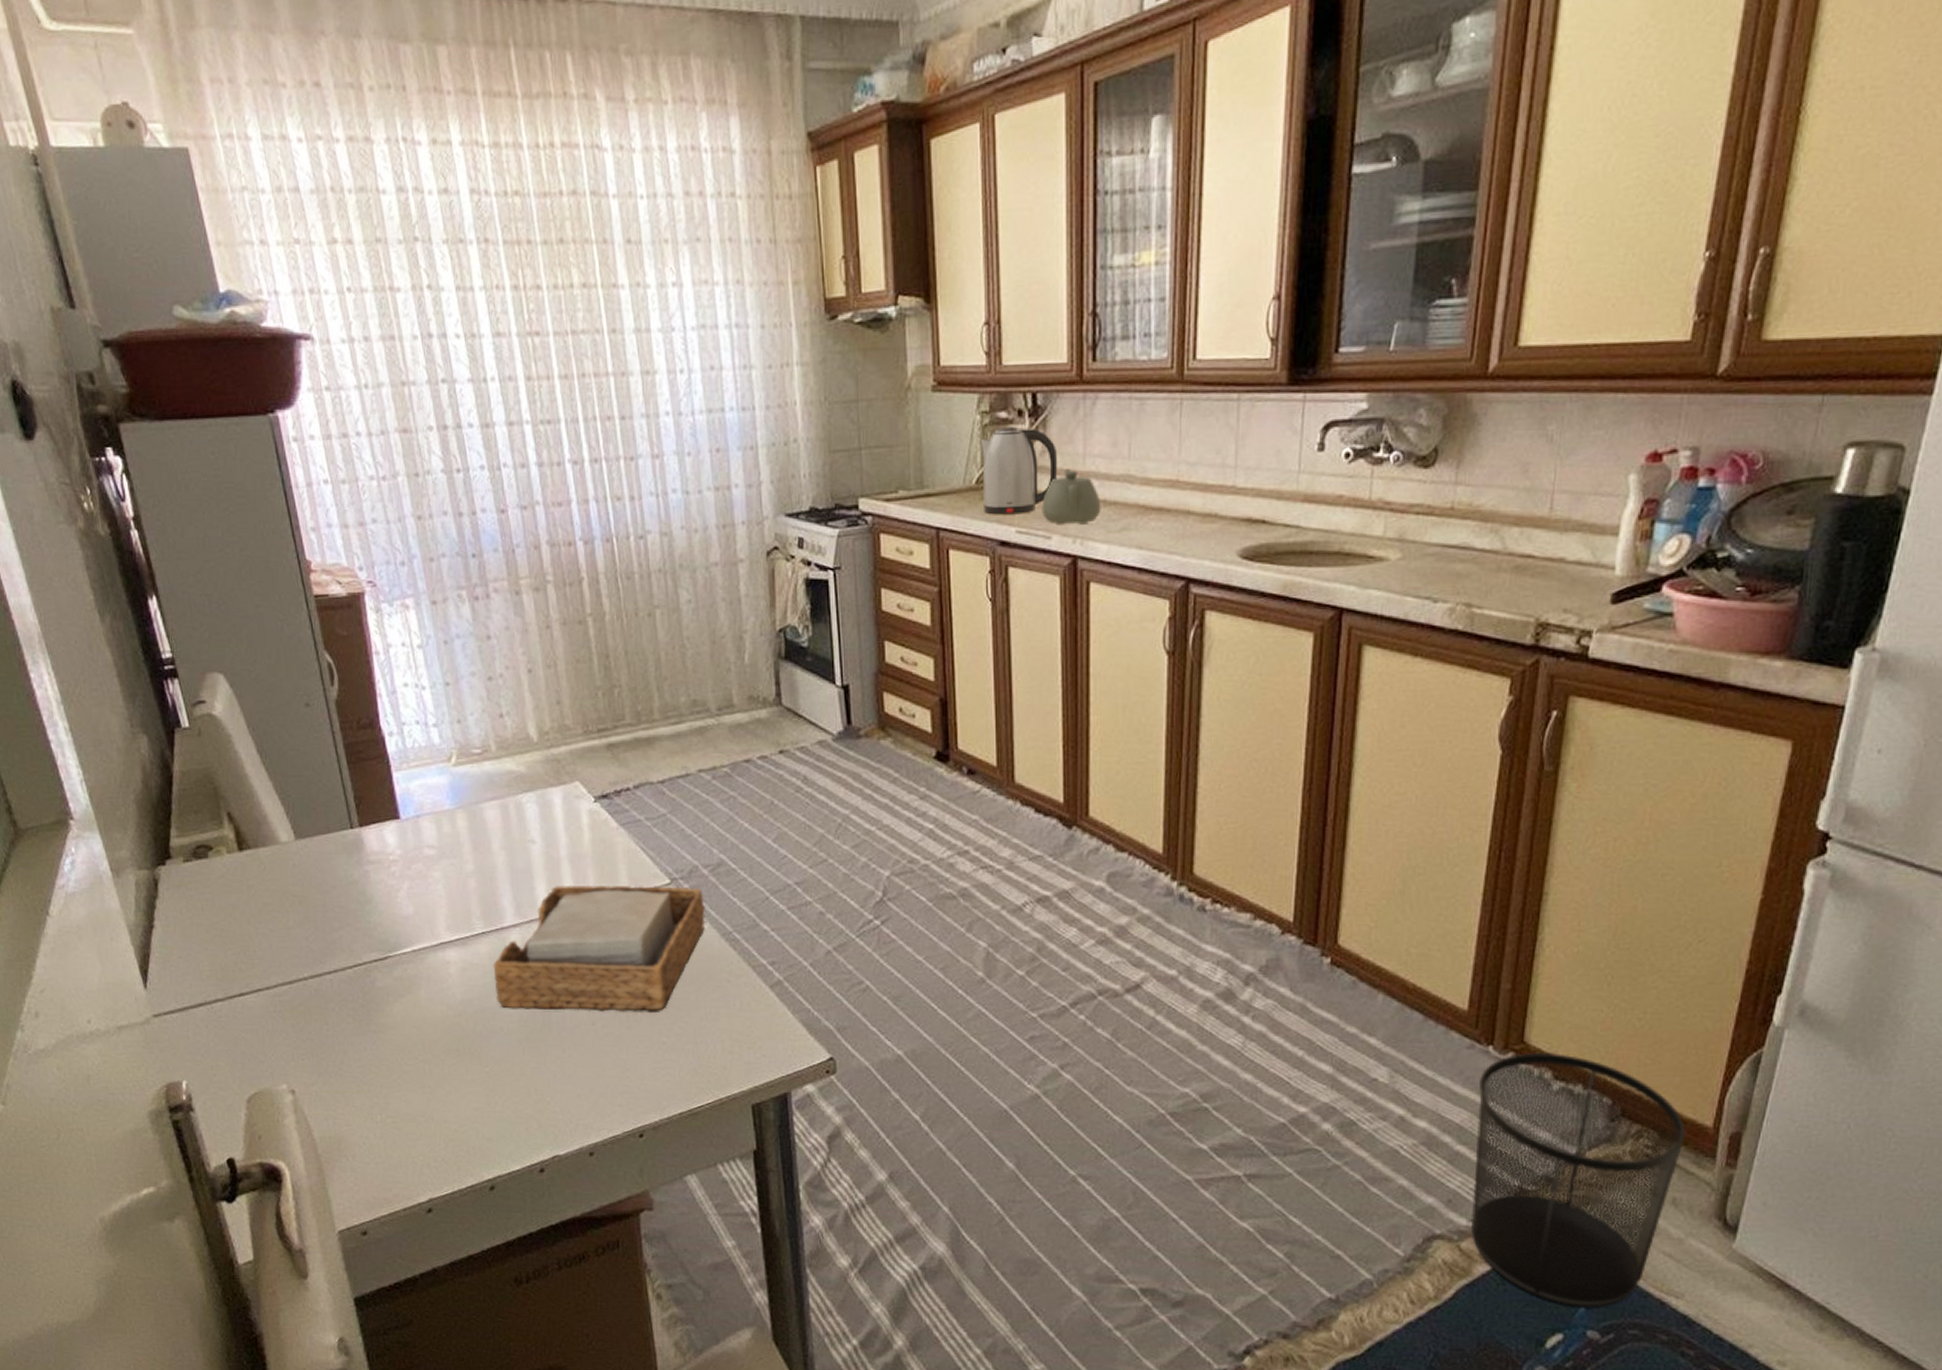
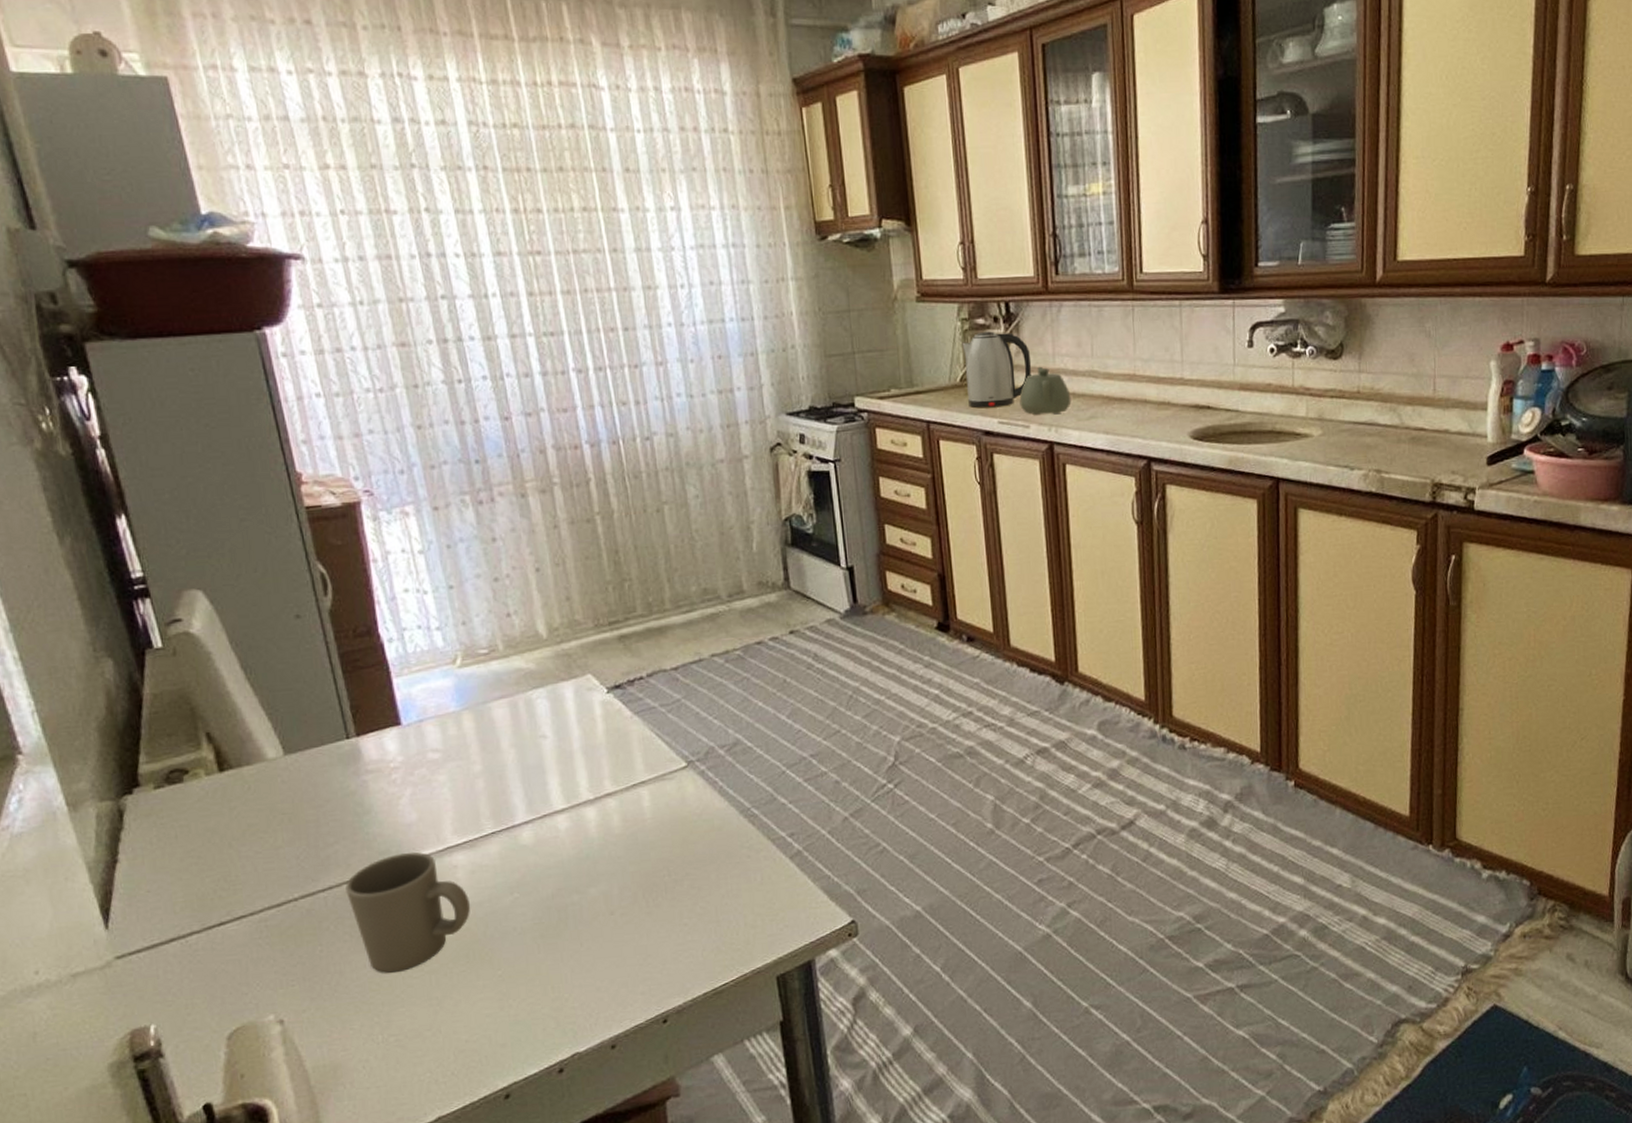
mug: none [349,944,462,1058] -> present [345,852,471,973]
napkin holder: present [493,884,706,1014] -> none [504,768,724,908]
waste bin: present [1470,1052,1686,1308] -> none [1424,845,1589,1068]

